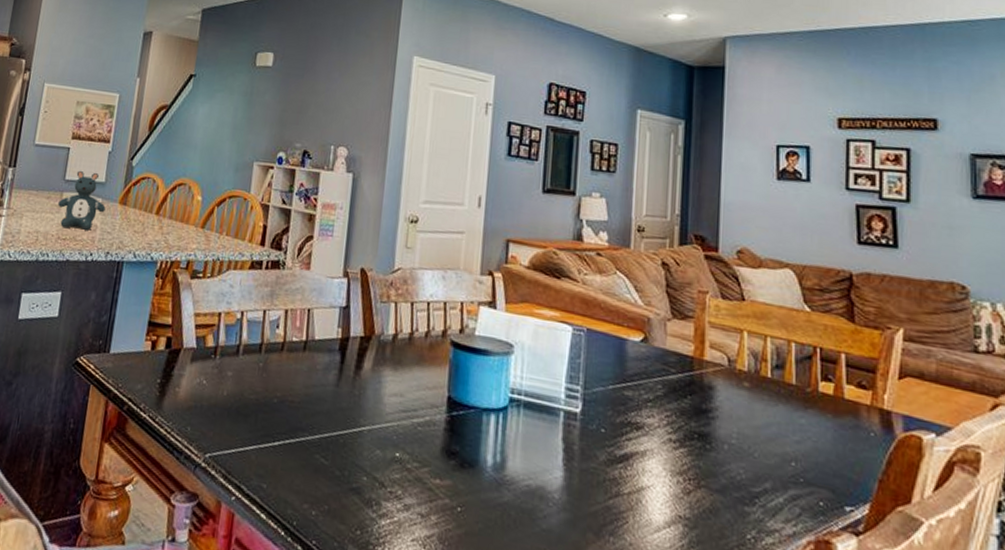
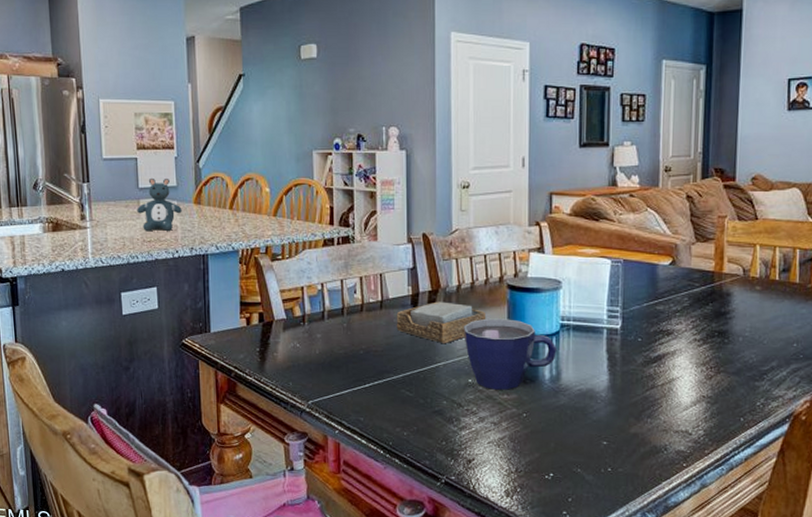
napkin holder: none [318,350,424,404] -> present [396,301,487,343]
cup: none [395,378,503,474] -> present [464,318,557,390]

